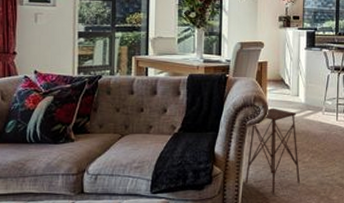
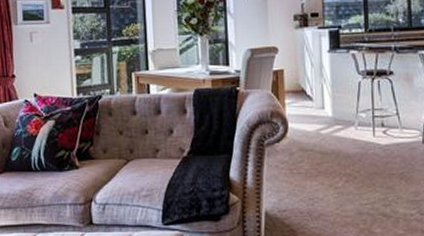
side table: present [245,108,300,195] -> none [267,124,333,227]

